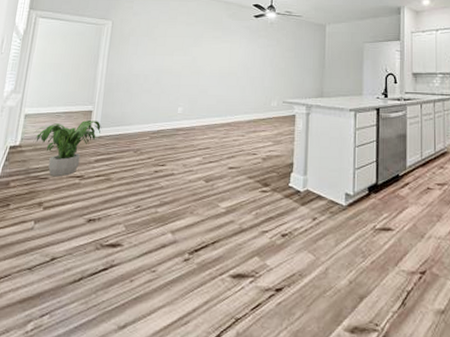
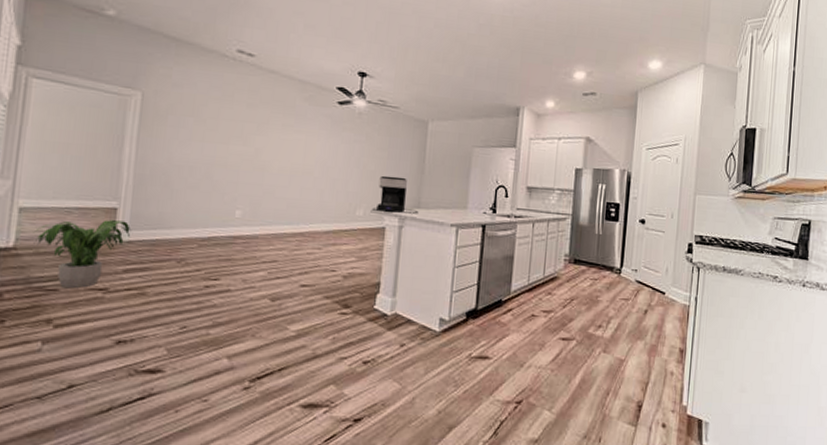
coffee maker: none [284,71,322,103] -> present [372,175,419,214]

